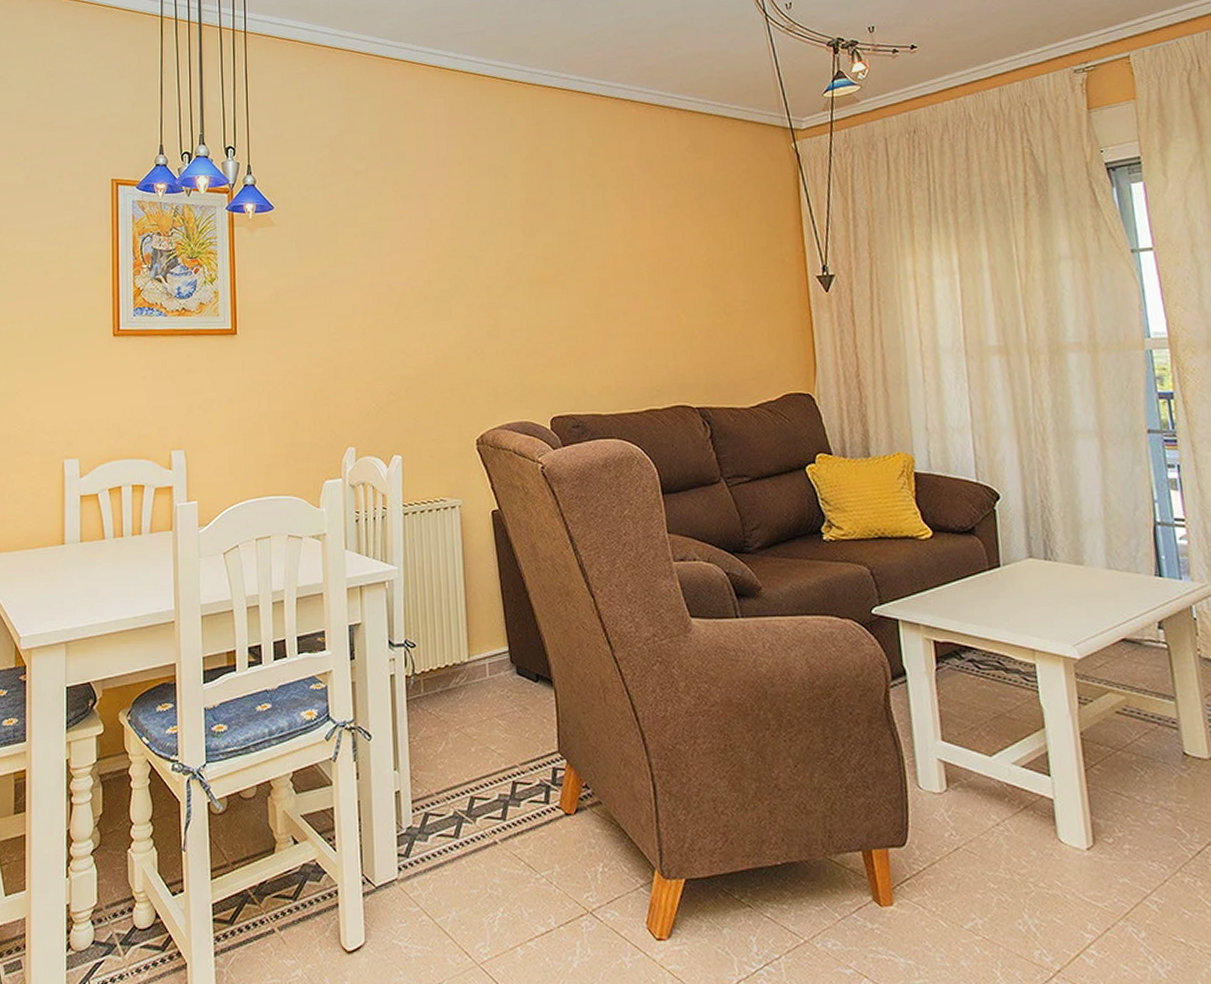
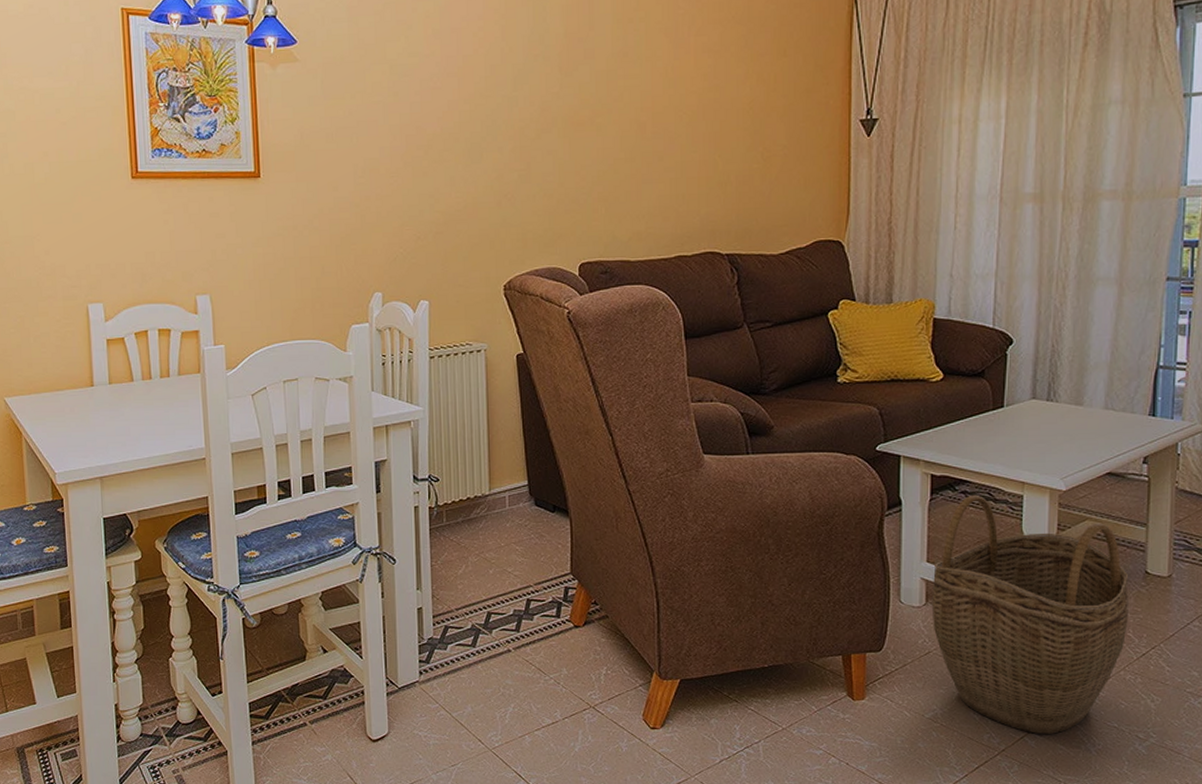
woven basket: none [951,663,1176,952] -> present [931,494,1129,735]

